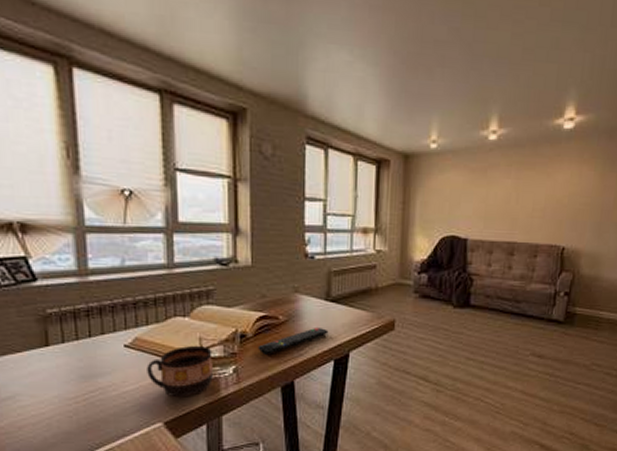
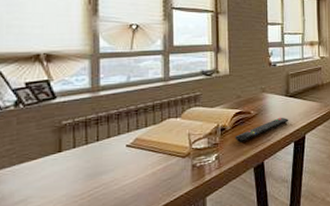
cup: present [147,345,213,398] -> none [144,139,199,185]

